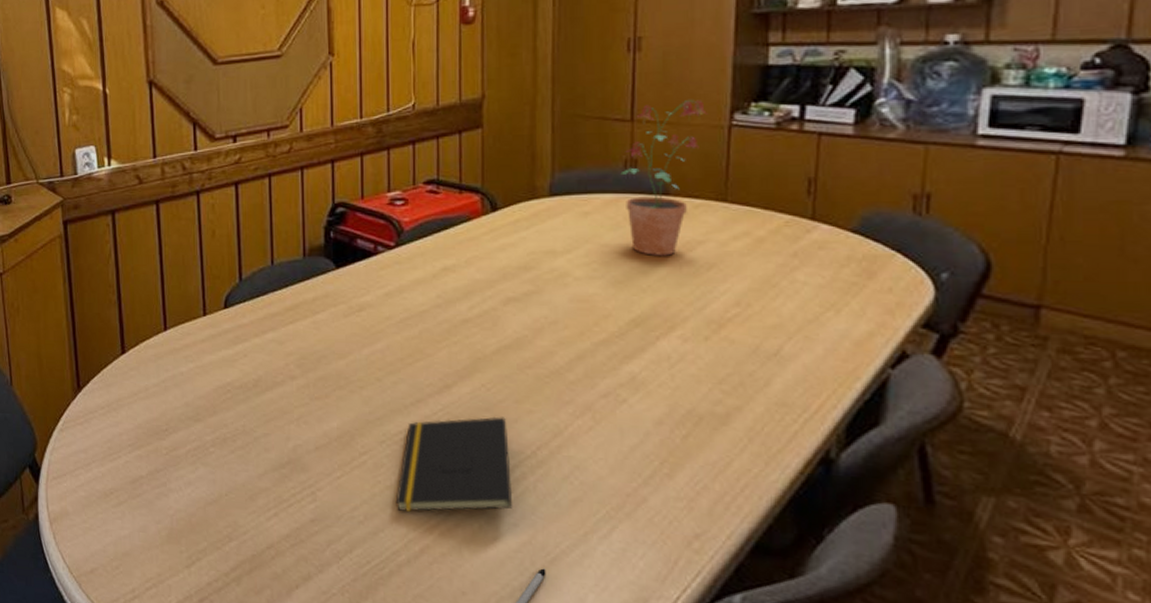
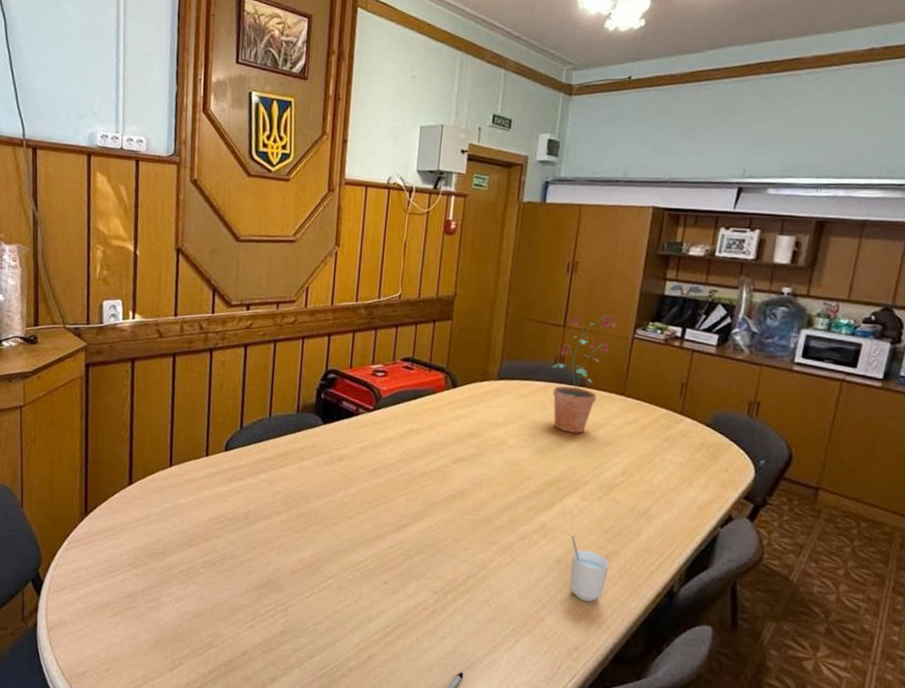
notepad: present [395,416,513,512] -> none [352,551,446,626]
cup: none [673,389,731,475] -> present [569,536,609,602]

